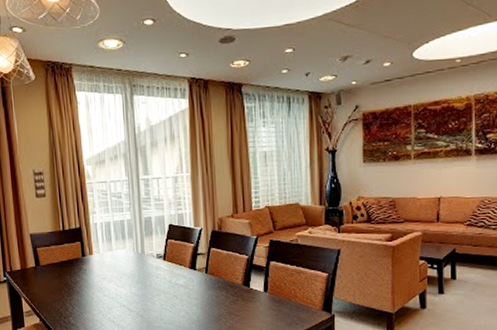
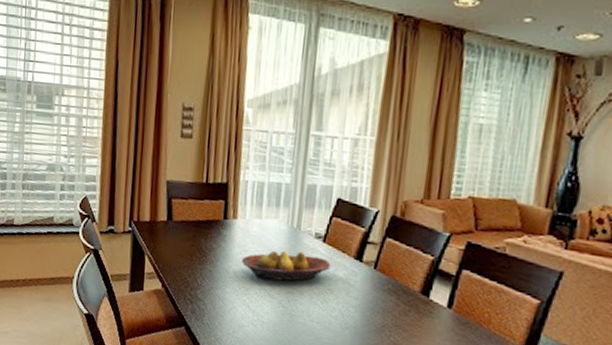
fruit bowl: none [102,270,173,298] -> present [242,250,331,281]

